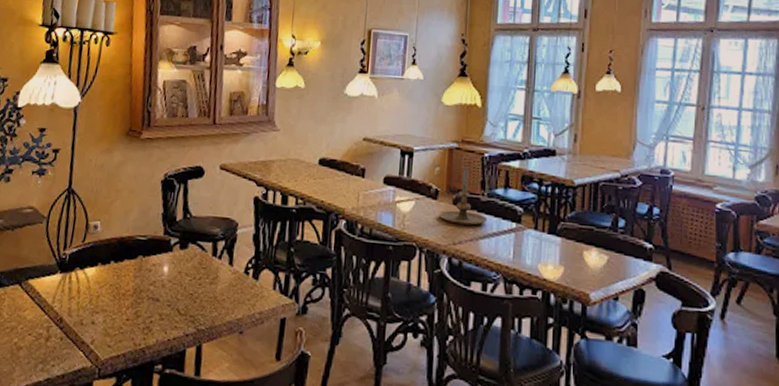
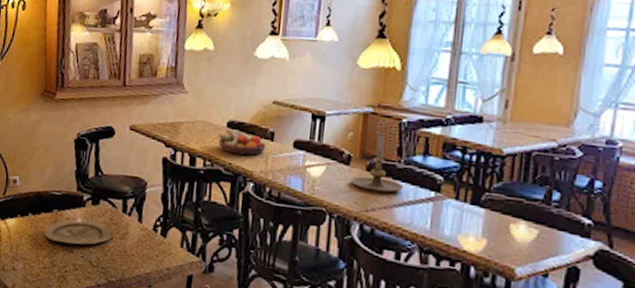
plate: none [127,266,202,293] -> present [44,220,113,245]
fruit bowl: none [310,167,358,193] -> present [218,129,266,156]

